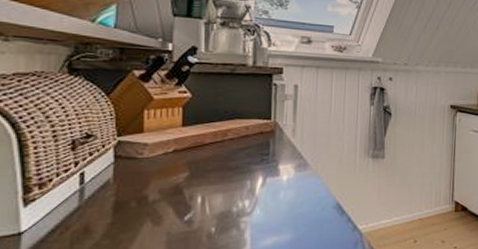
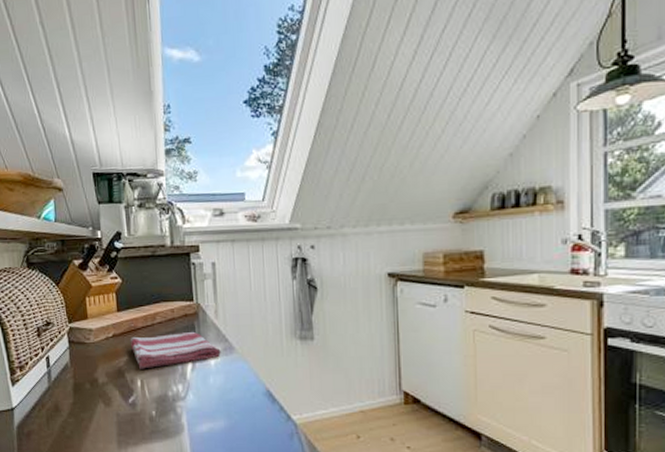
dish towel: none [195,148,295,186] -> present [131,331,221,369]

